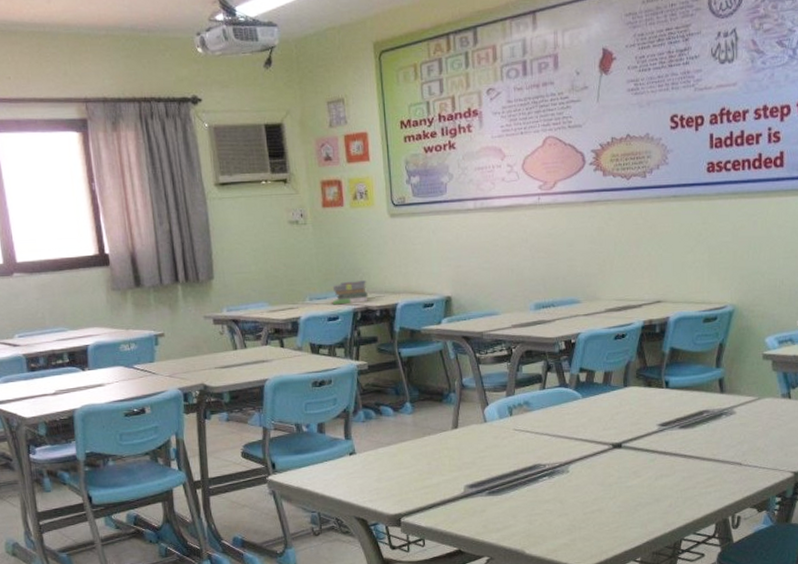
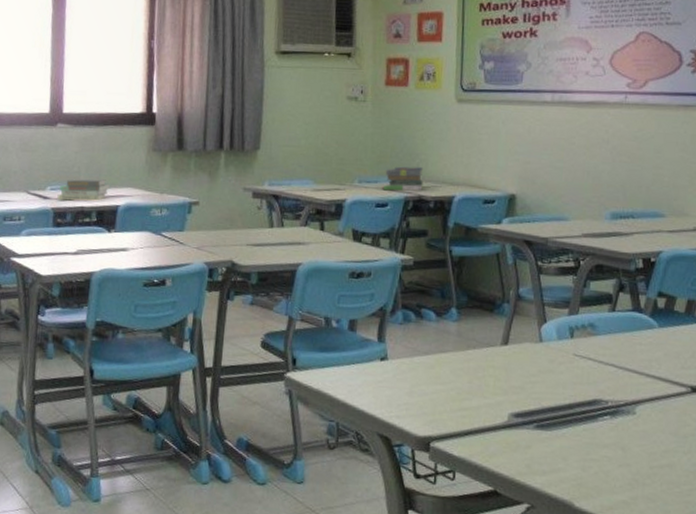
books: none [26,322,76,346] -> present [57,178,110,201]

